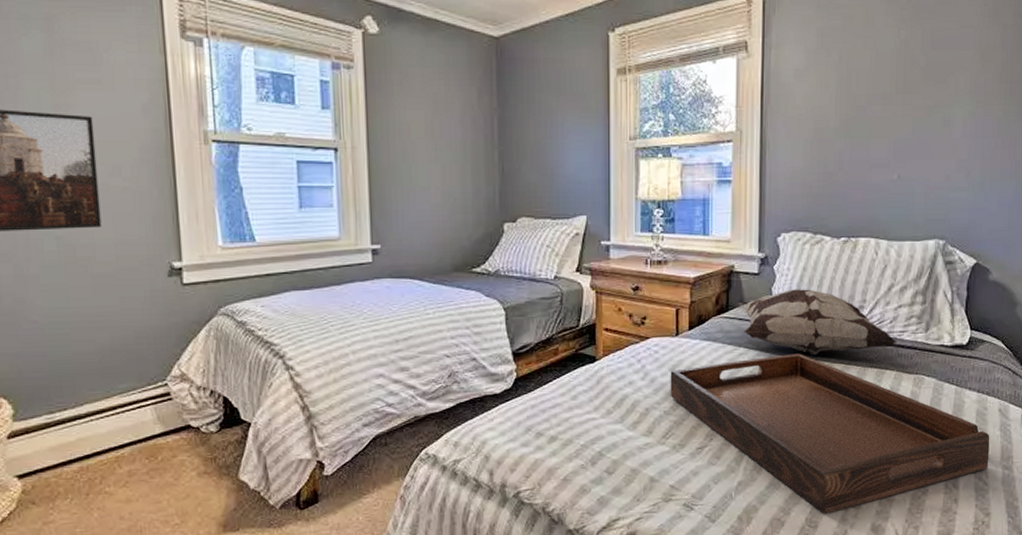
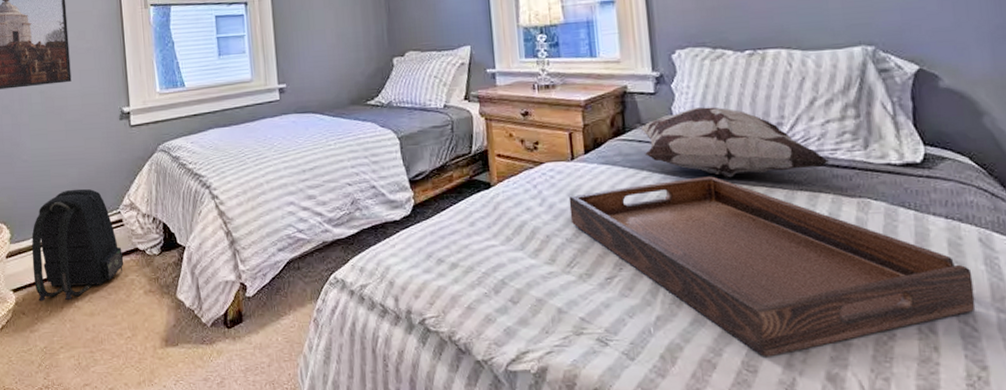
backpack: none [44,356,172,489] -> present [31,188,124,302]

